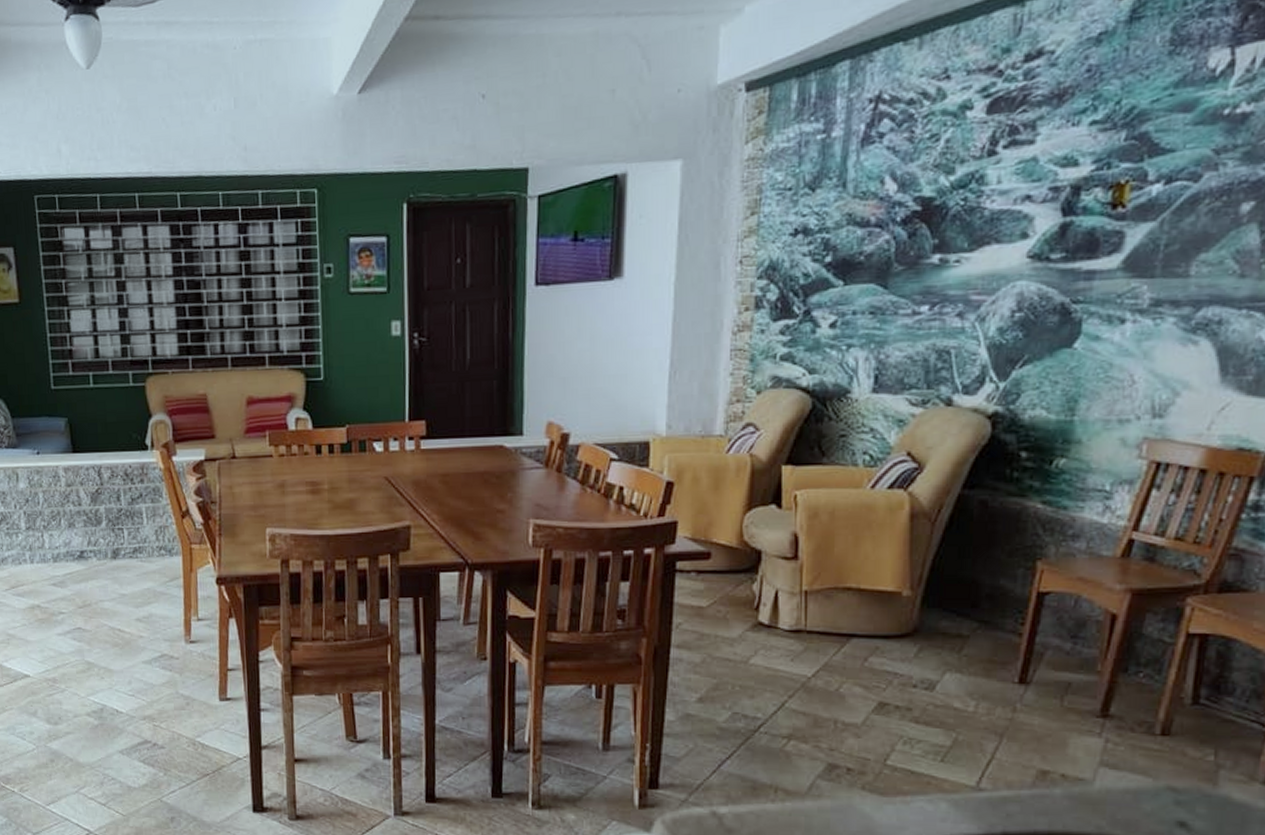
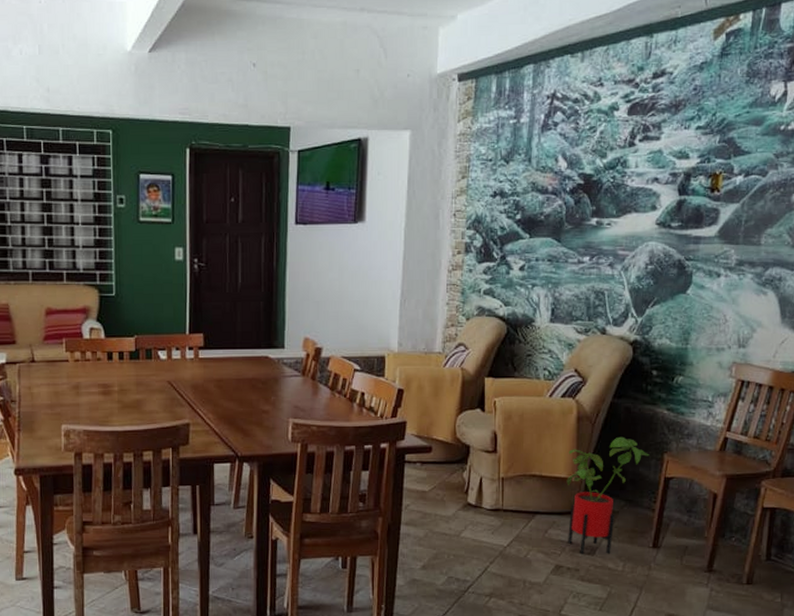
house plant: none [894,538,1015,690] -> present [566,436,649,554]

